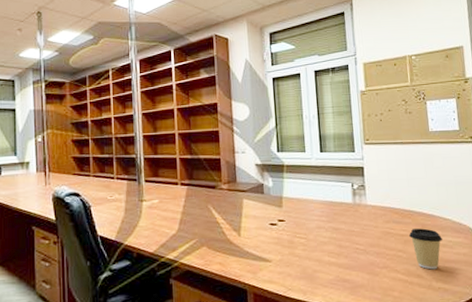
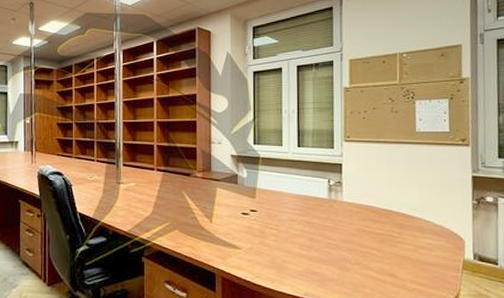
coffee cup: present [408,228,442,270] -> none [384,228,421,271]

